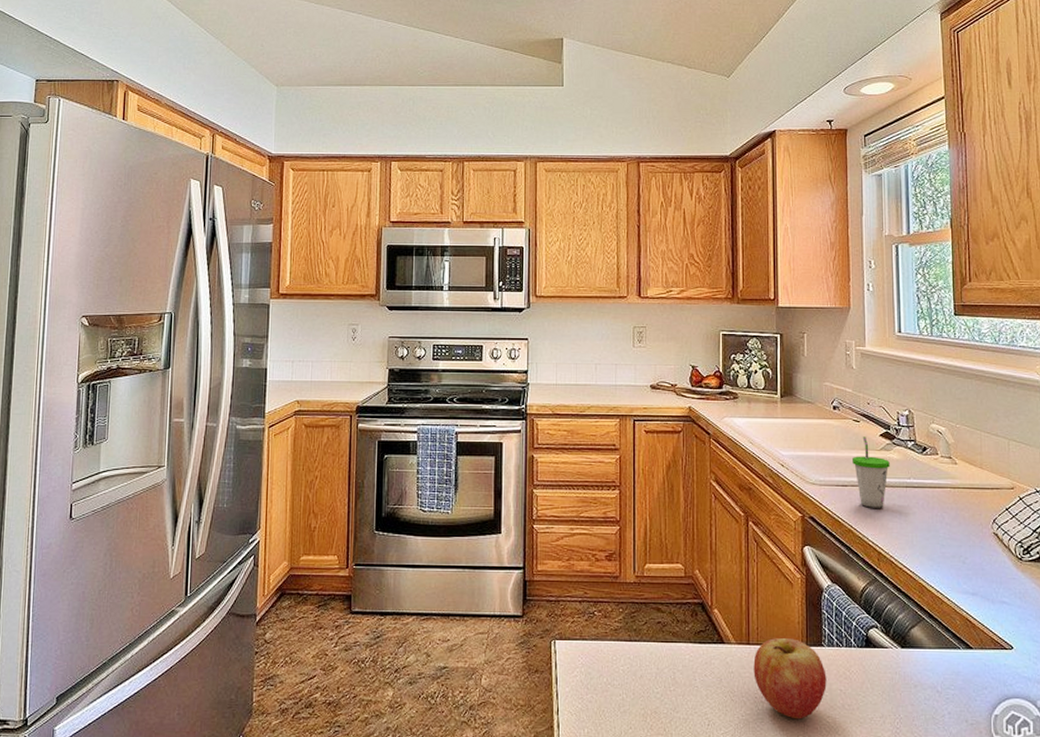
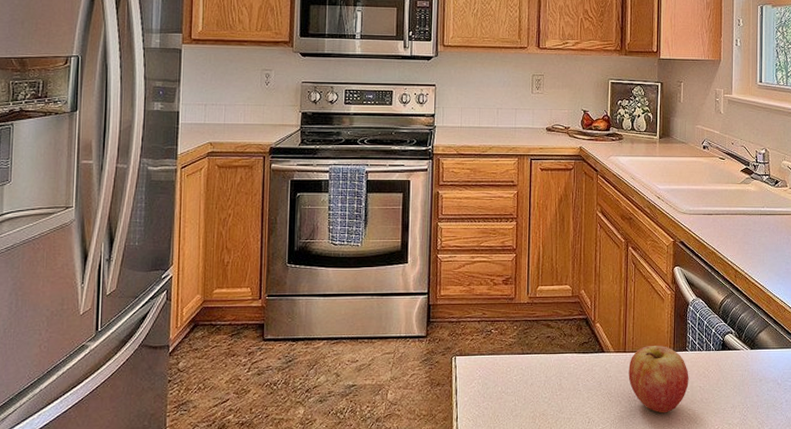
cup: present [853,436,890,508] -> none [717,172,748,233]

